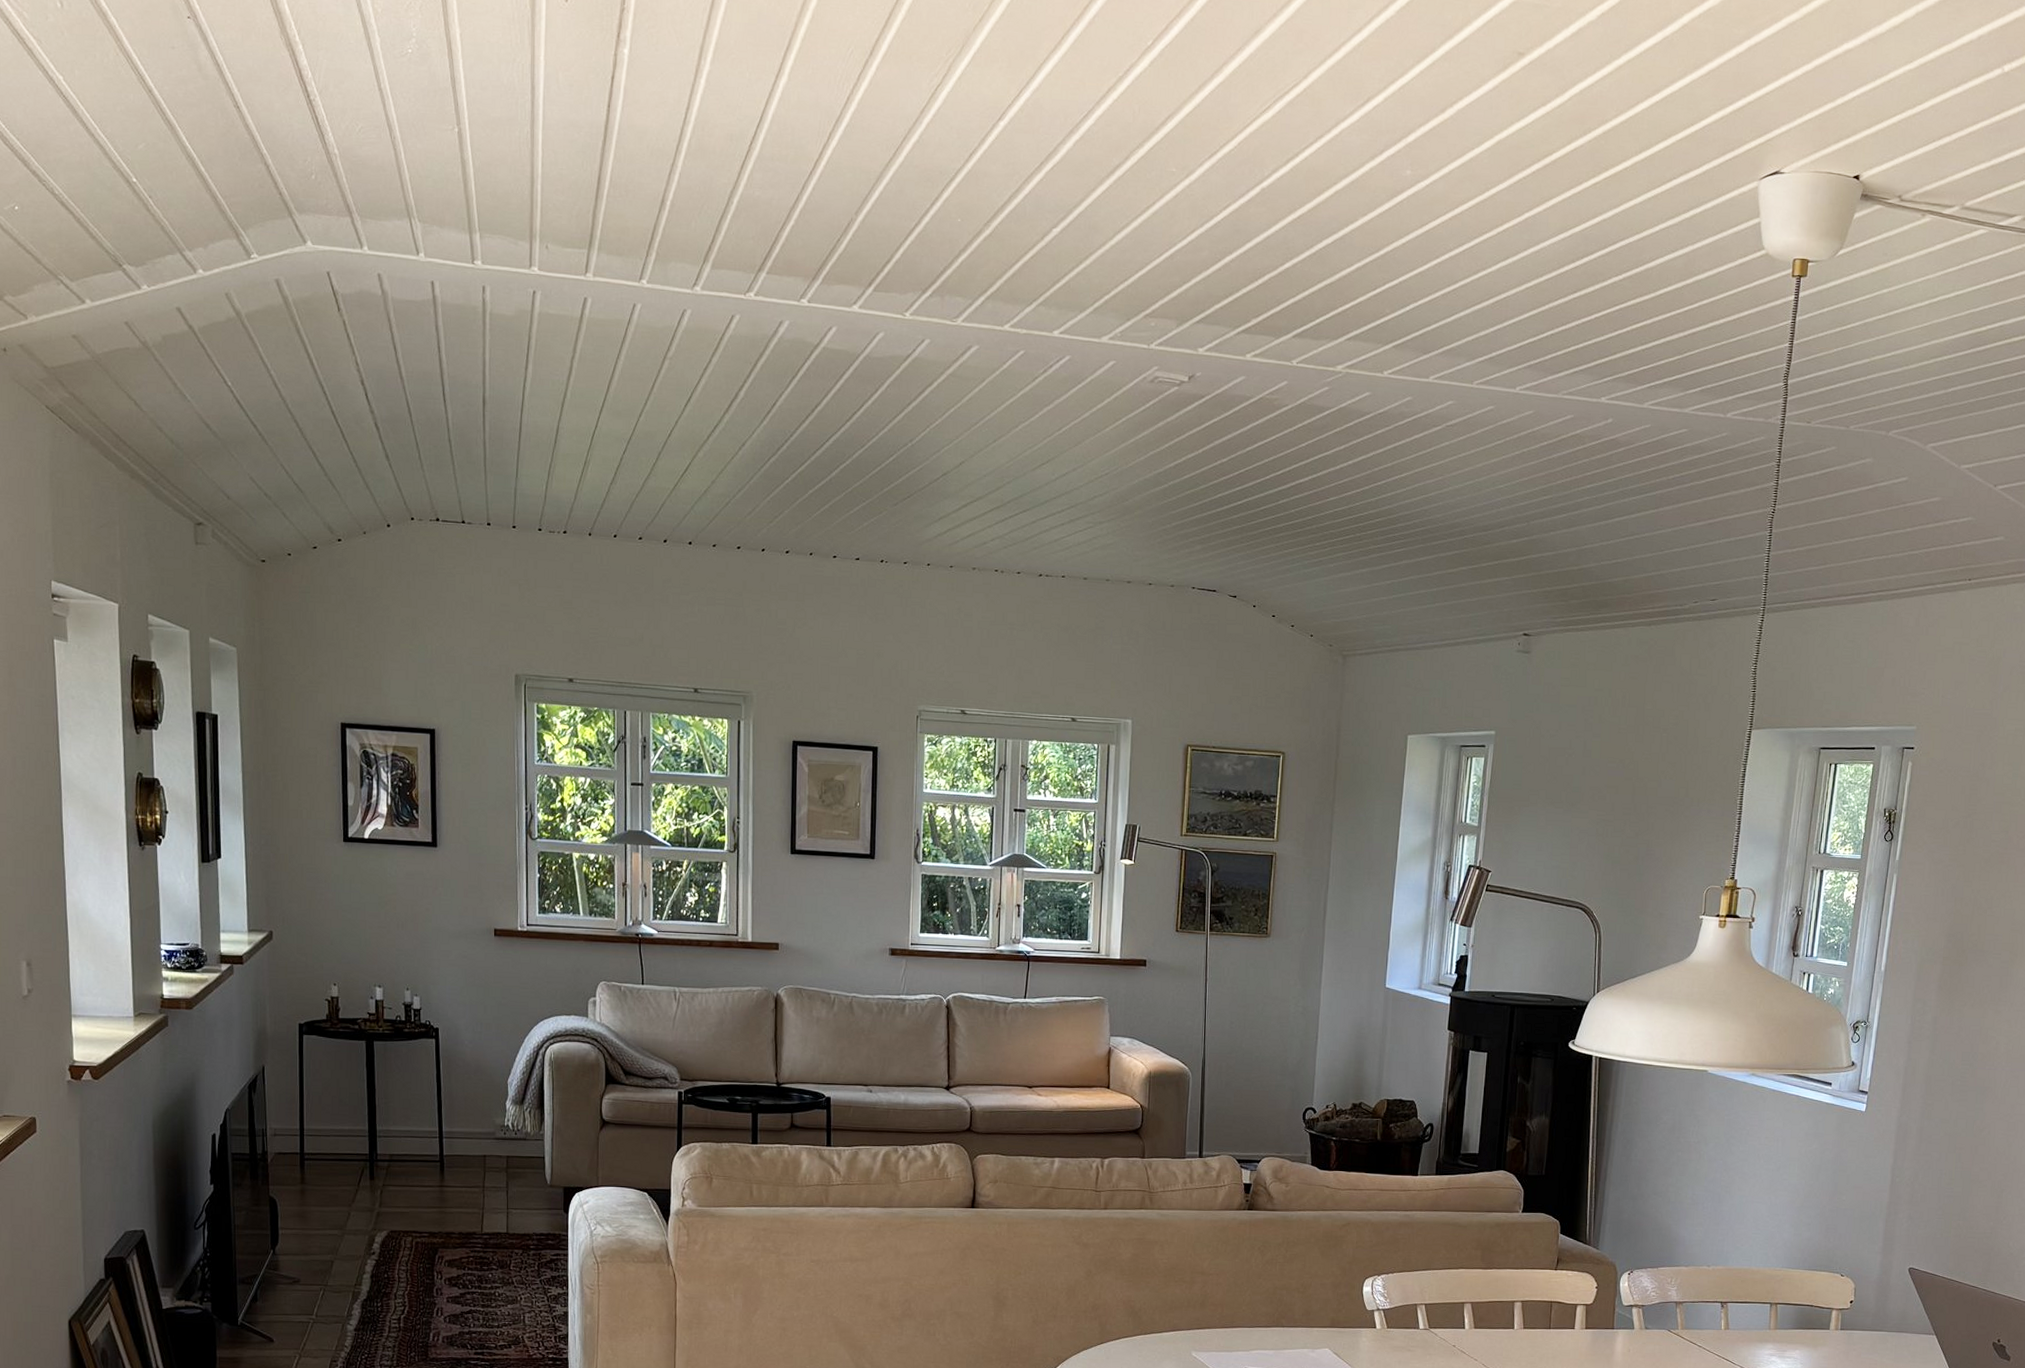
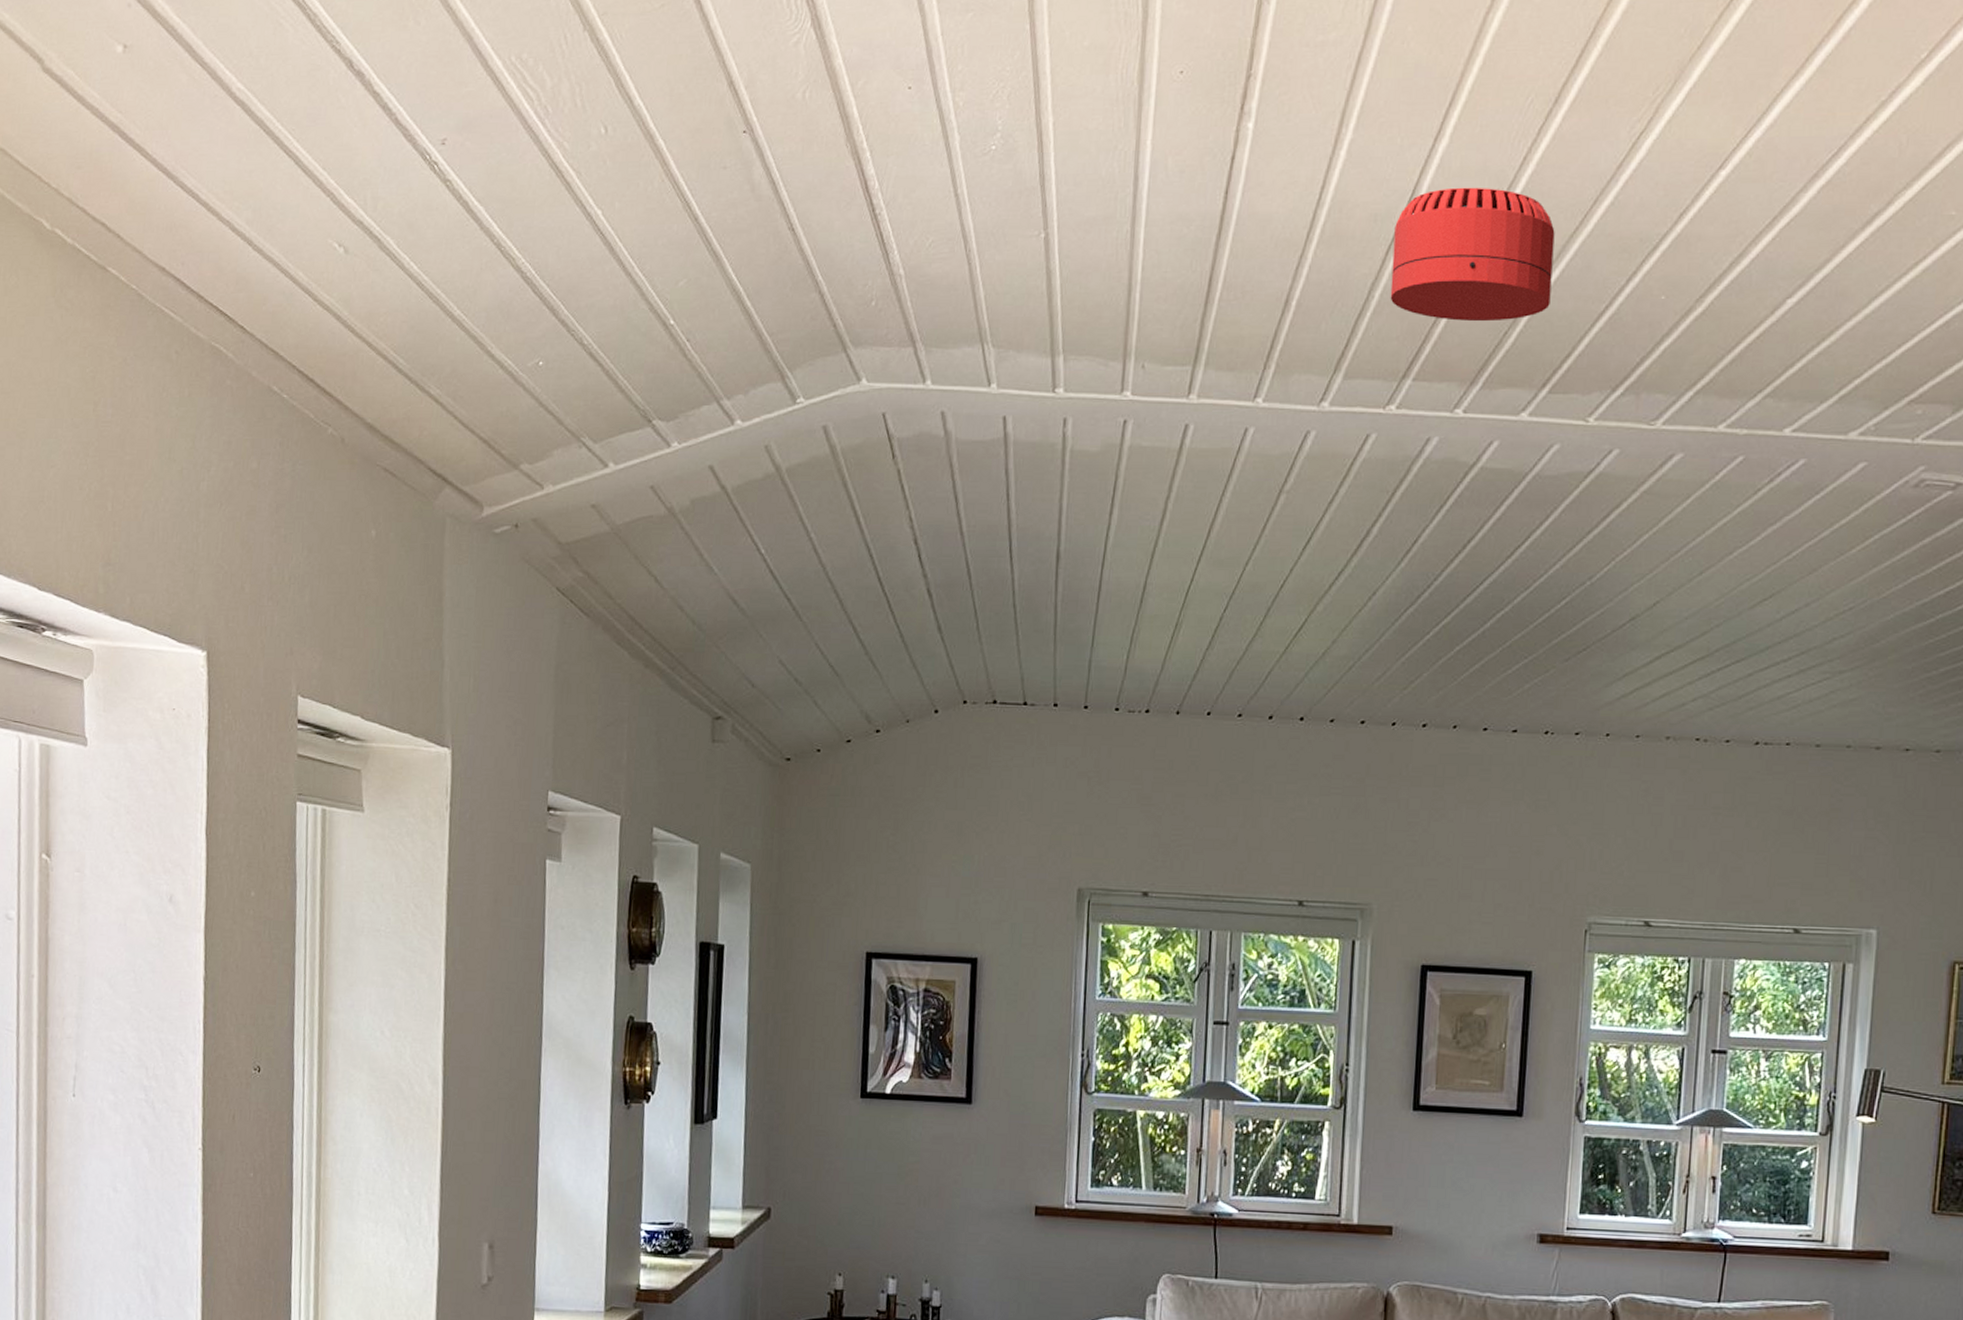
smoke detector: none [746,117,874,230] -> present [1390,187,1555,322]

